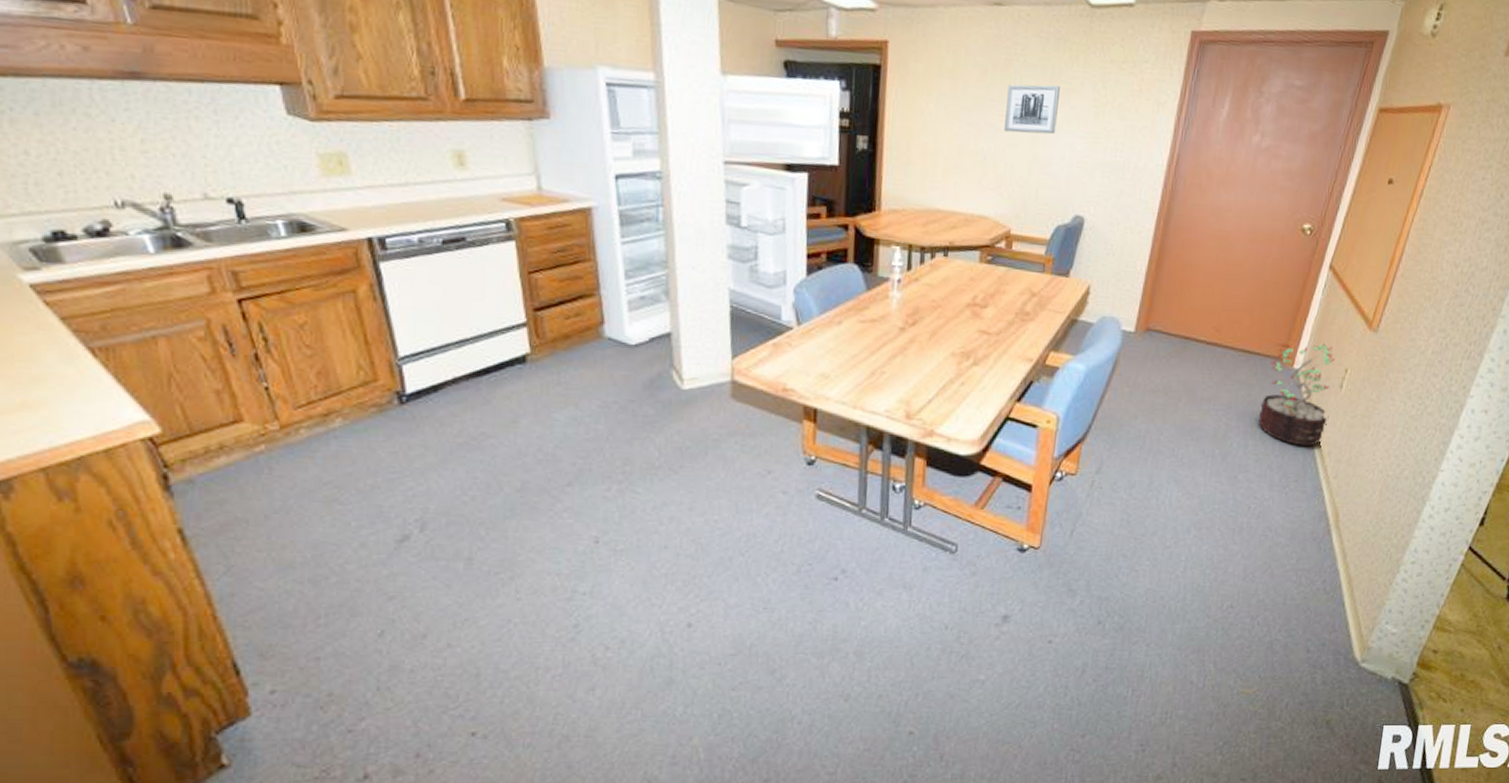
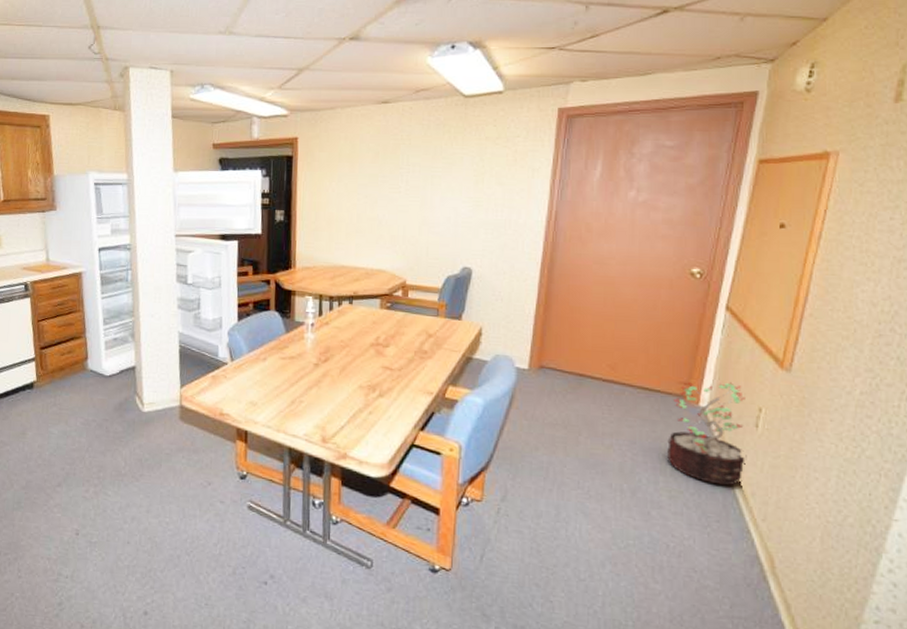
wall art: present [1004,84,1060,135] -> none [396,161,442,201]

